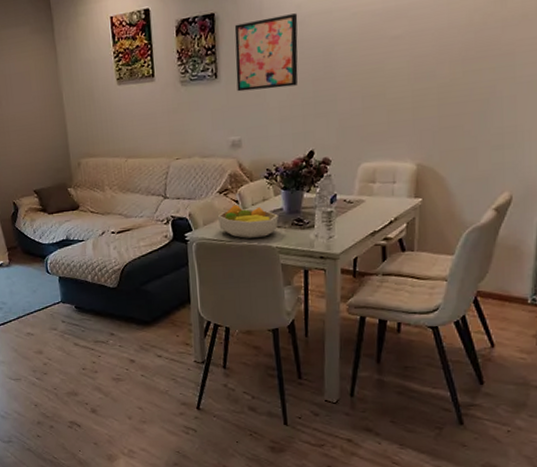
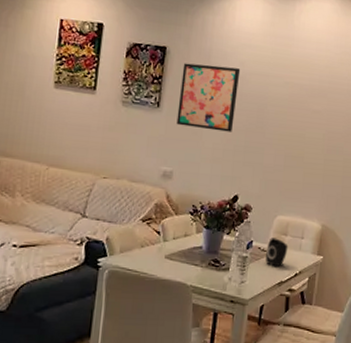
fruit bowl: present [217,204,278,239] -> none [136,235,197,273]
speaker: none [353,187,379,218] -> present [266,238,289,267]

